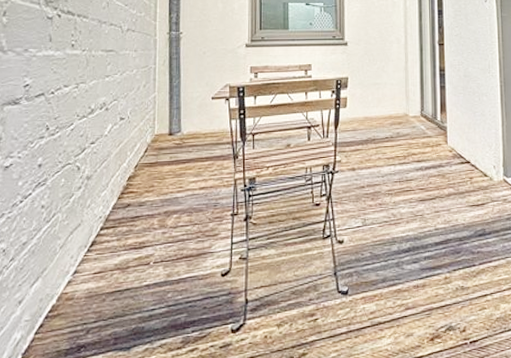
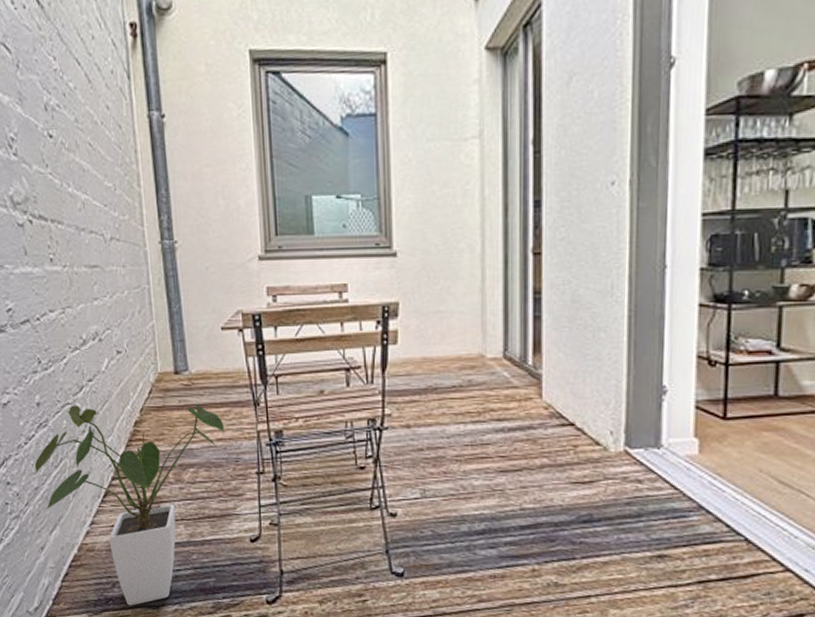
house plant: none [24,159,207,351] -> present [34,404,225,606]

